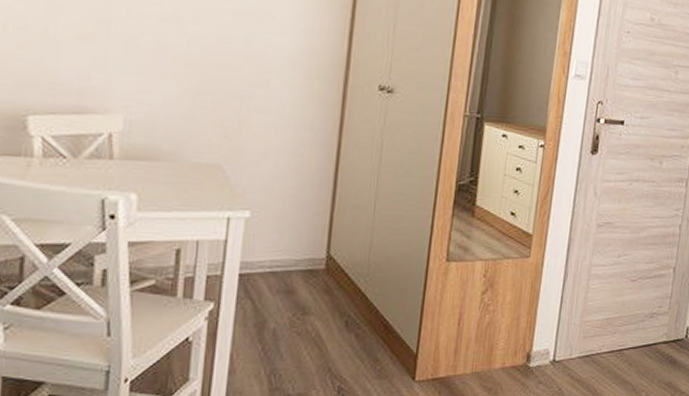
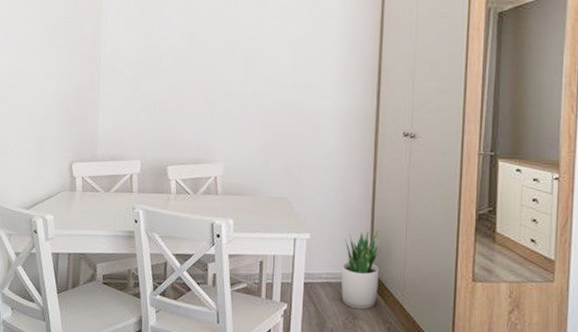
planter: none [289,205,343,303] -> present [341,230,381,310]

